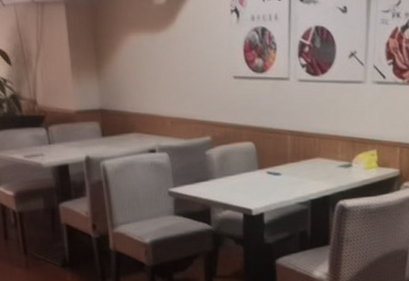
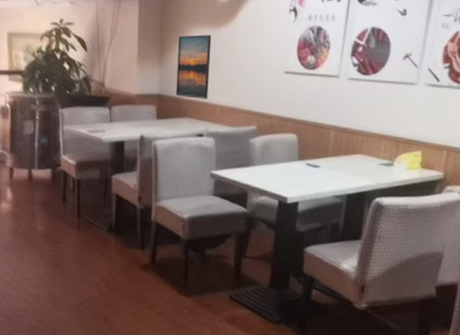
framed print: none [114,41,156,111] -> present [175,34,212,99]

